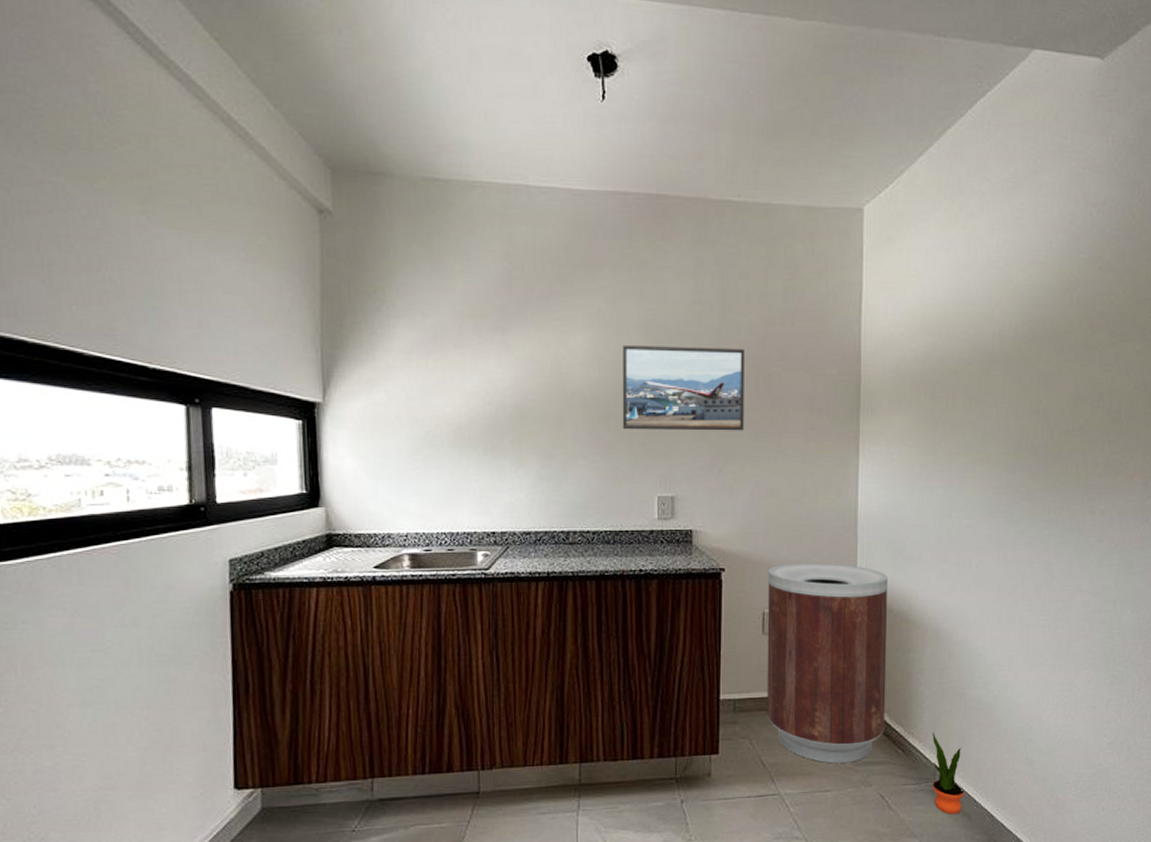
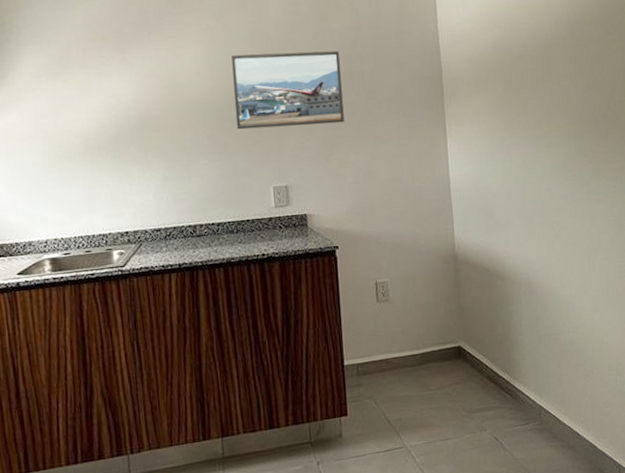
trash can: present [766,563,888,764] -> none [377,233,493,414]
potted plant: present [932,732,965,814] -> none [535,375,568,449]

